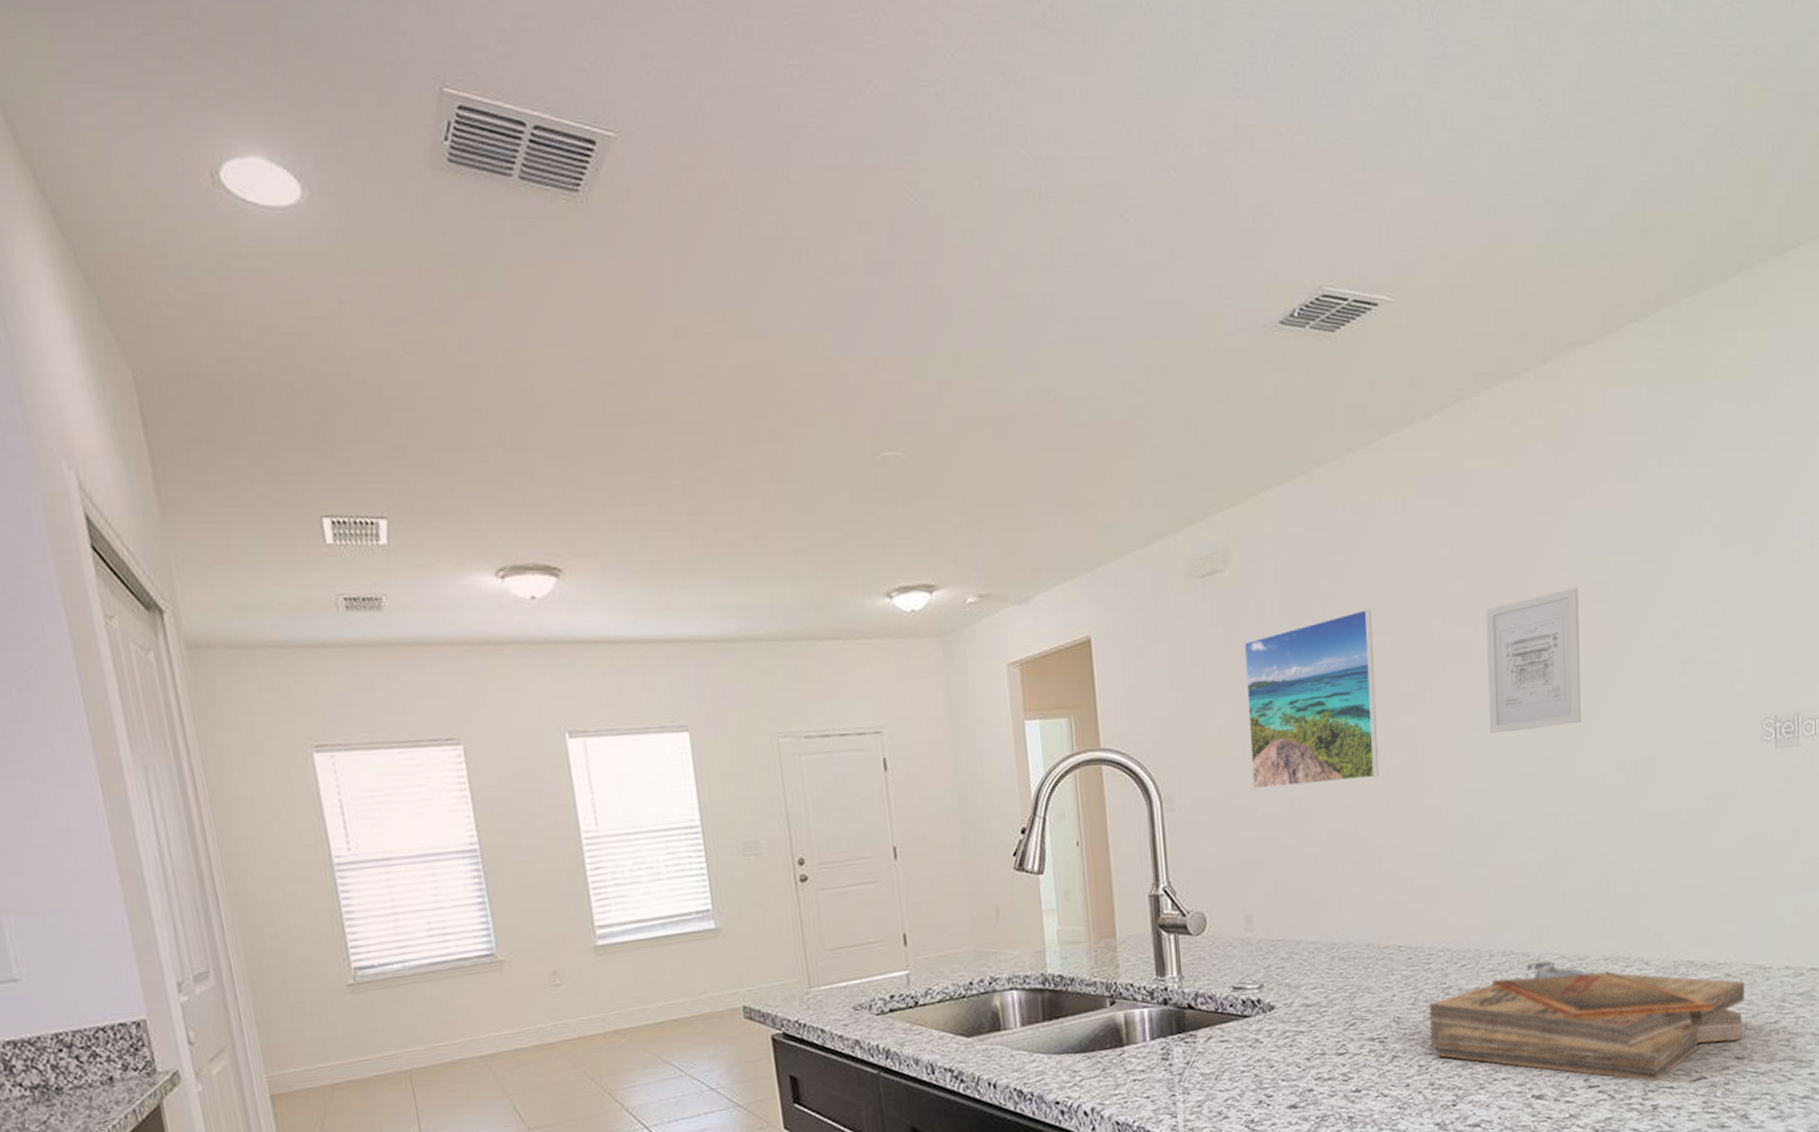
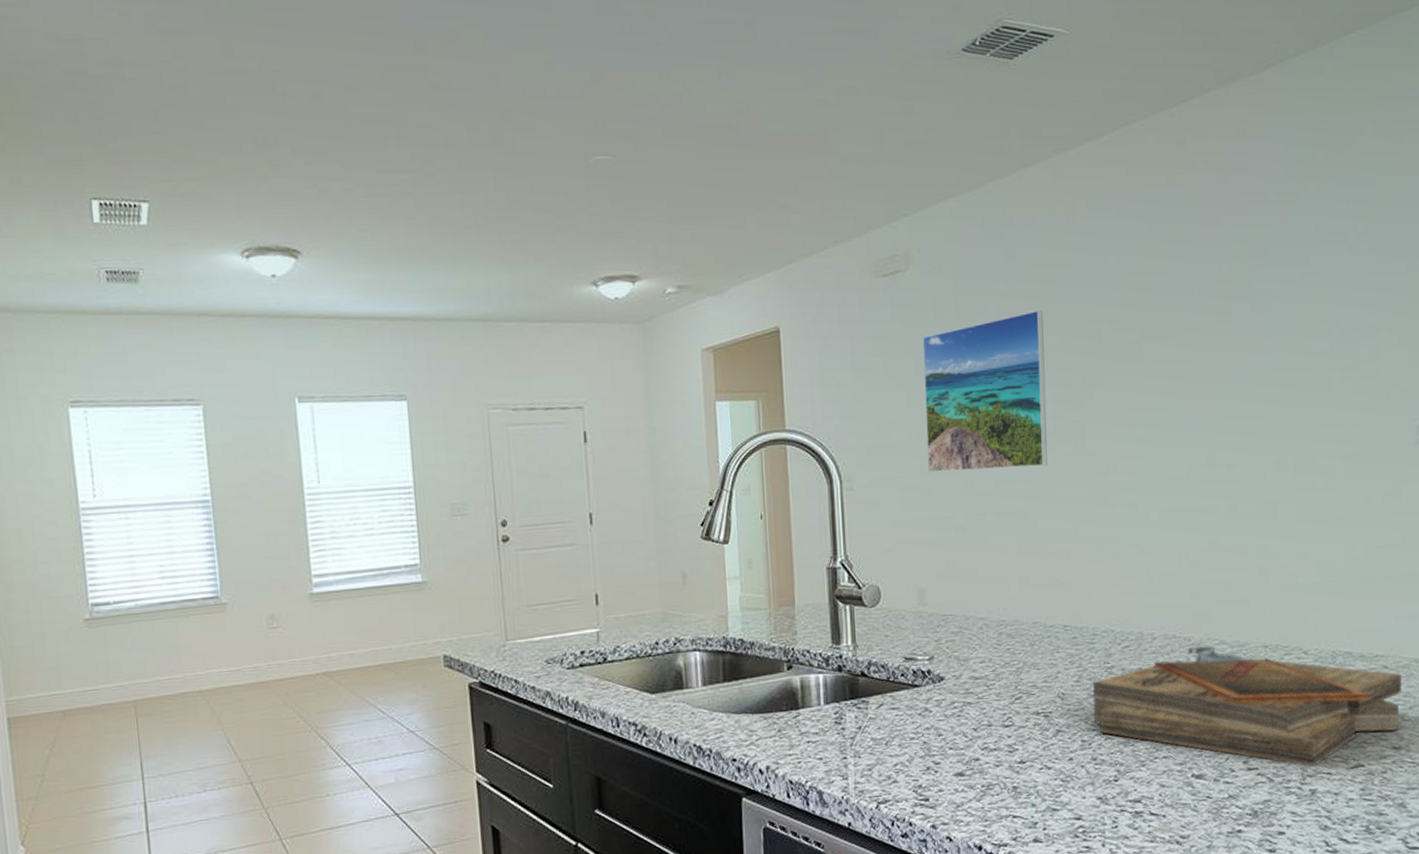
wall art: present [1485,588,1581,734] -> none [1151,297,1242,430]

